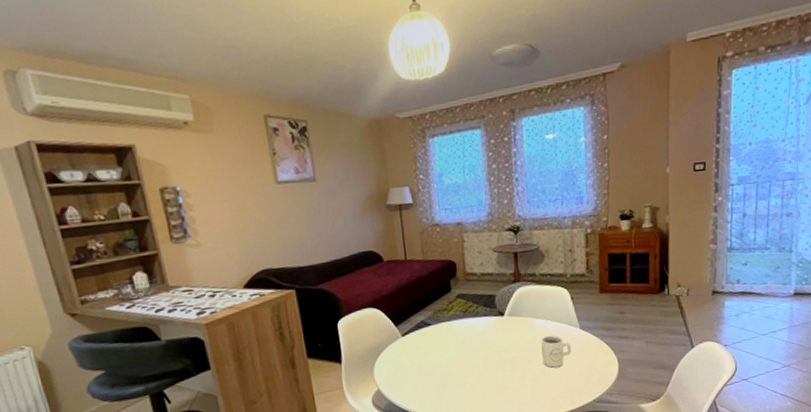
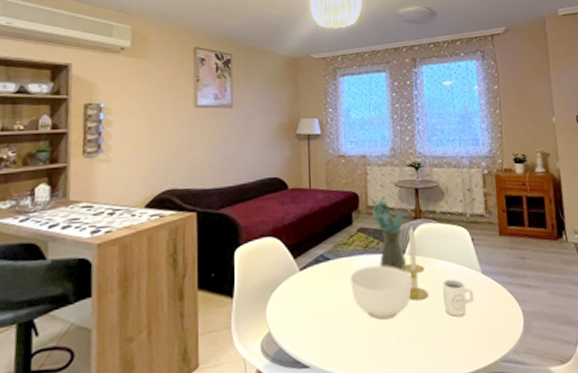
bowl: none [451,327,512,374] -> present [350,265,413,320]
vase: none [469,265,507,332] -> present [371,198,407,273]
candle: none [502,289,527,356] -> present [403,225,428,300]

